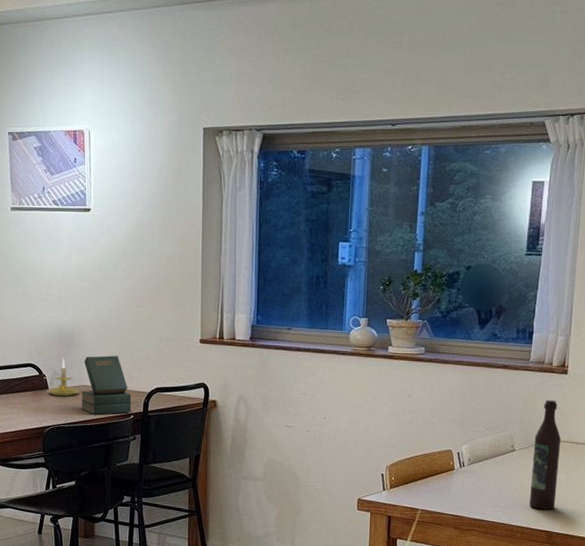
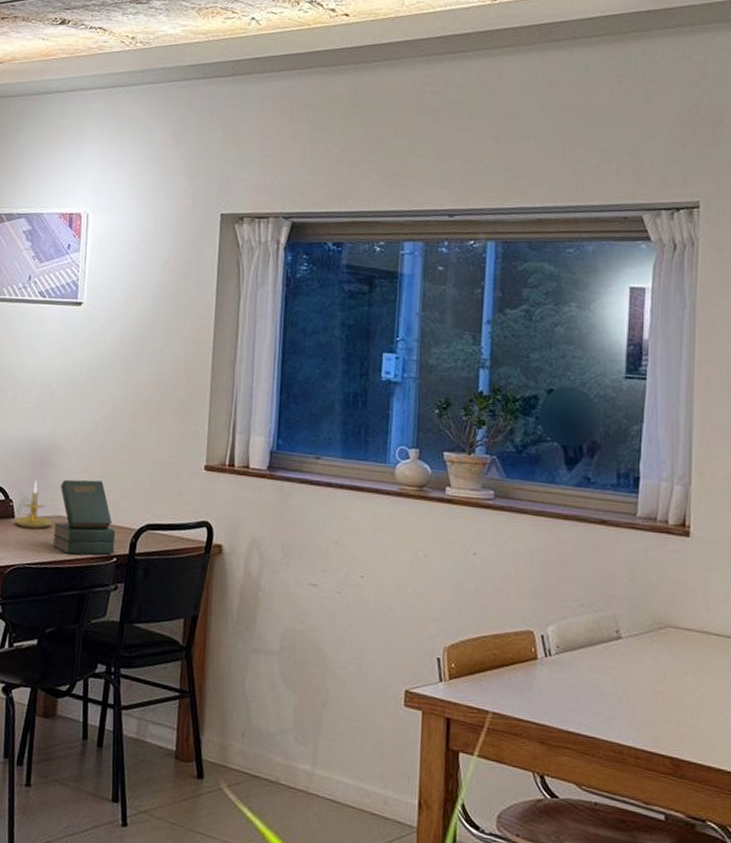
wine bottle: present [529,400,561,510] -> none [645,570,685,727]

